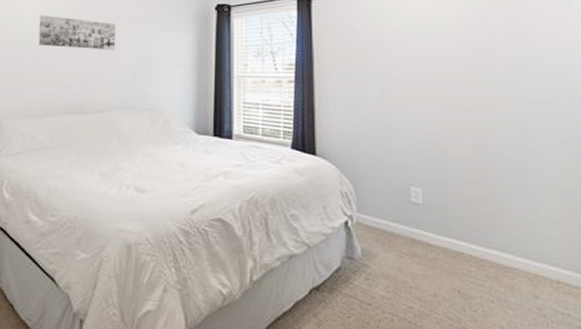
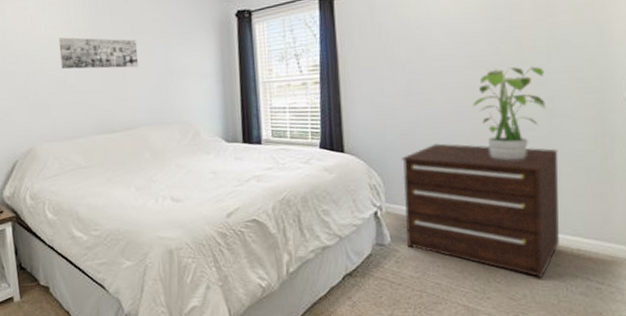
dresser: none [374,154,537,311] -> present [402,143,559,279]
potted plant: none [445,82,521,179] -> present [471,66,547,161]

